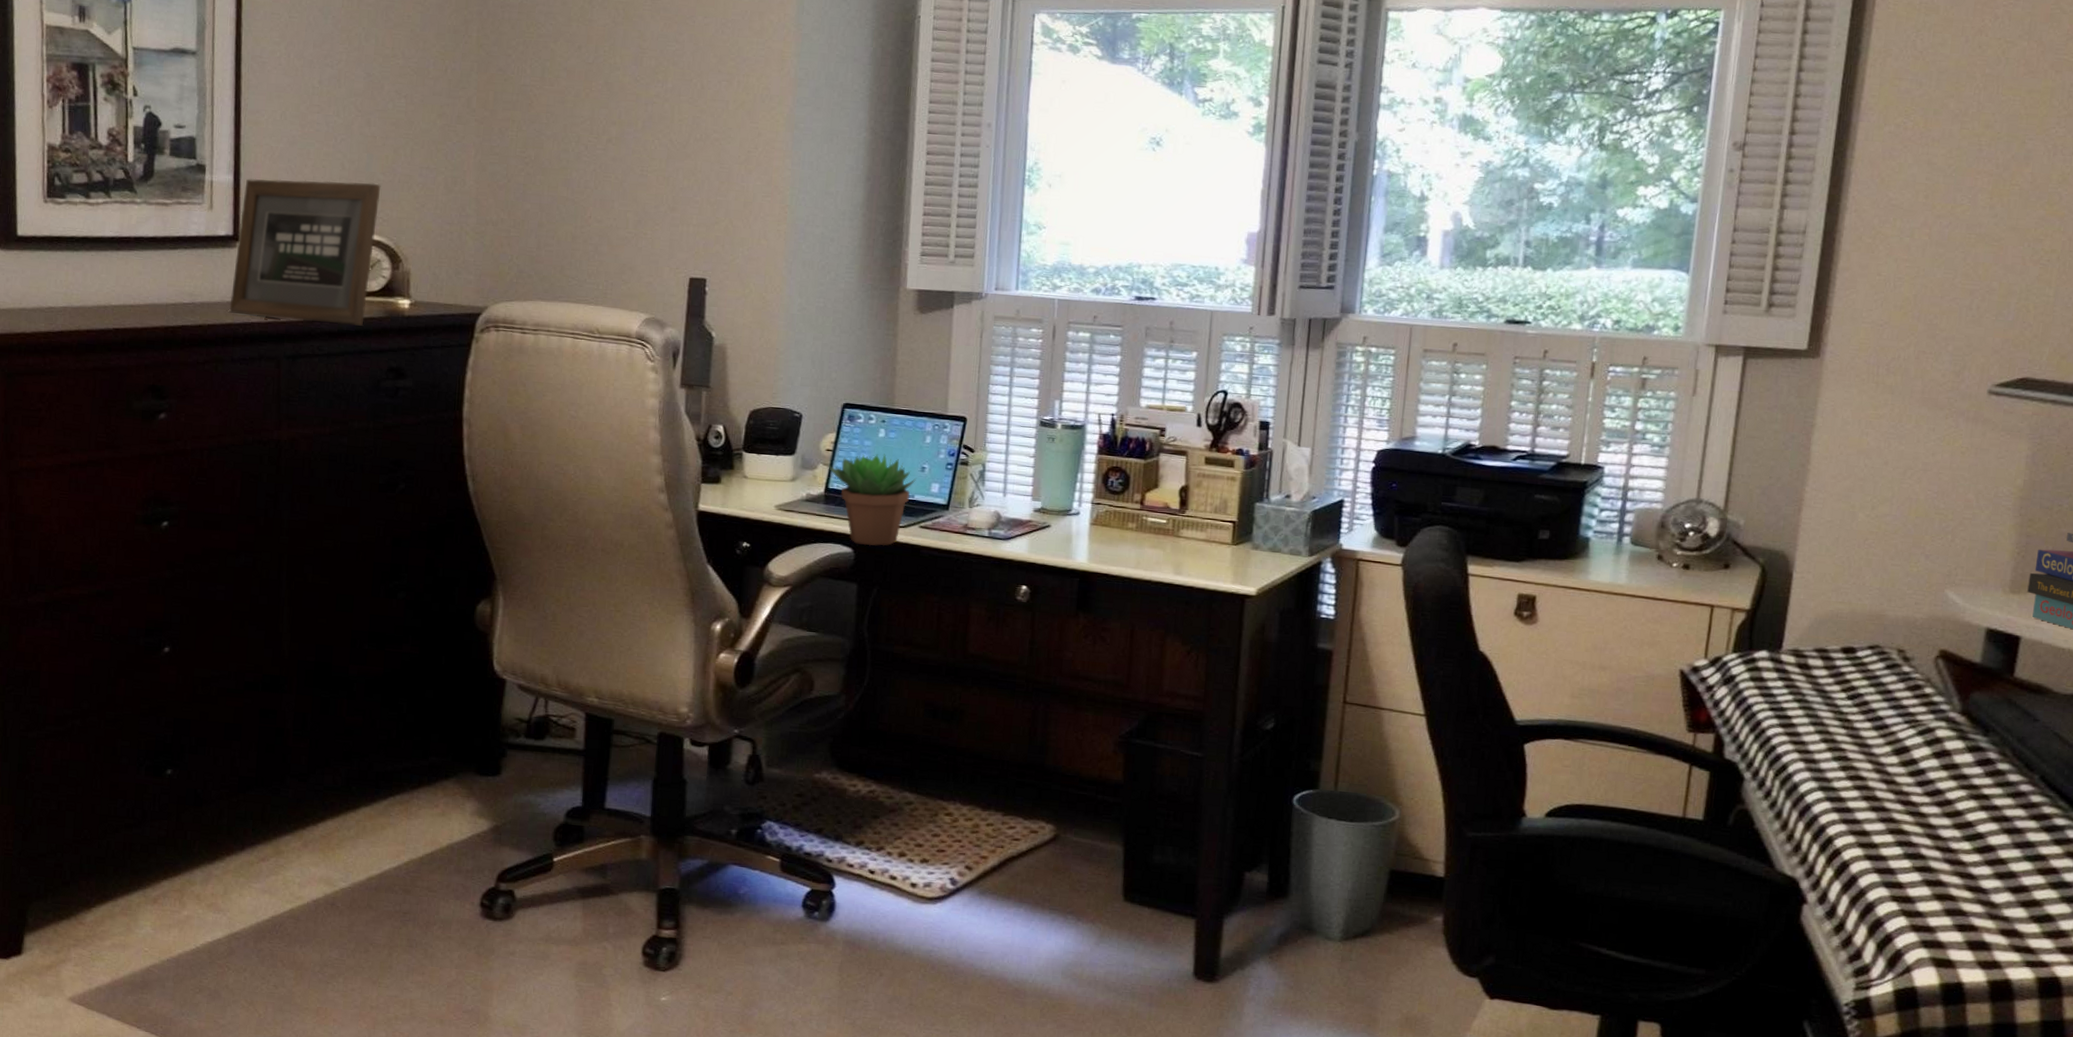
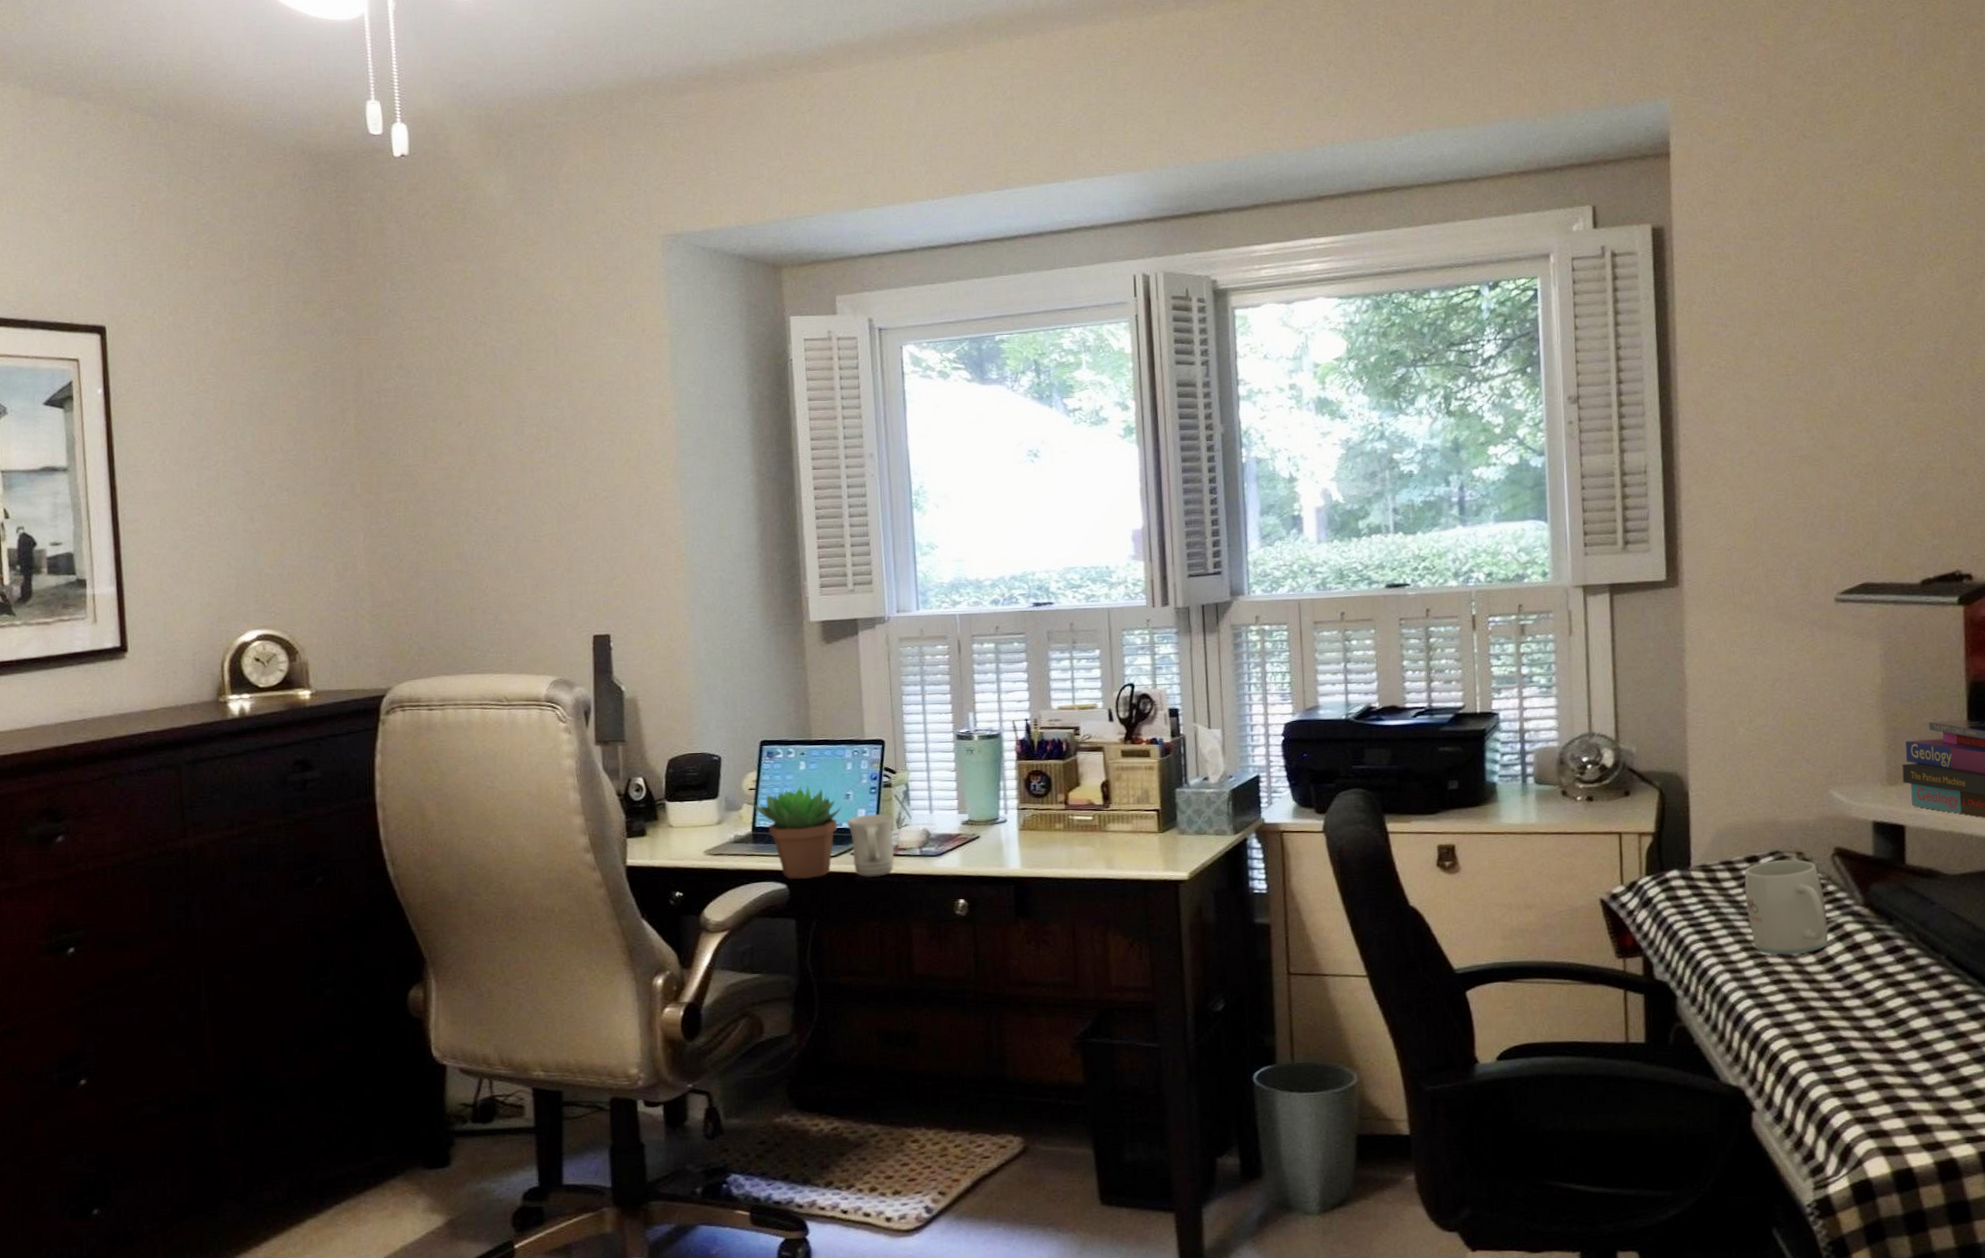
picture frame: present [229,178,381,326] -> none [122,578,271,726]
mug: none [919,489,968,554] -> present [847,814,895,878]
mug: none [1834,654,1920,753] -> present [1744,860,1829,955]

